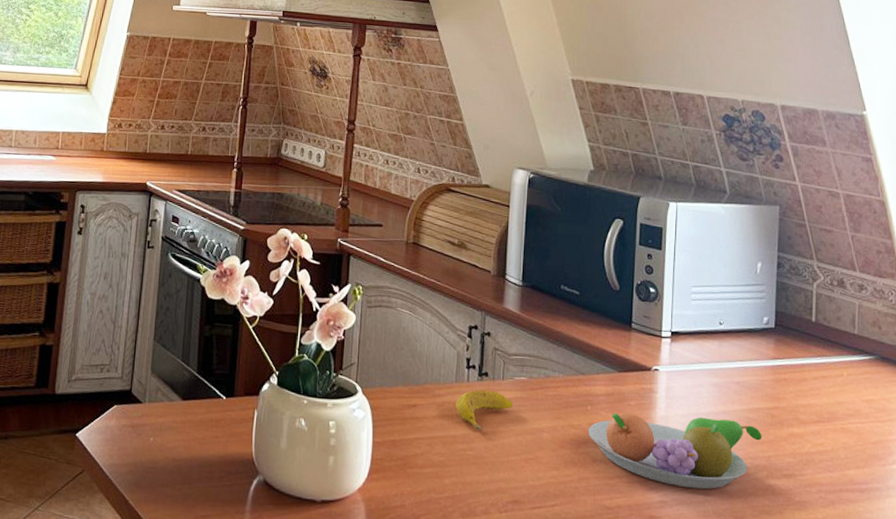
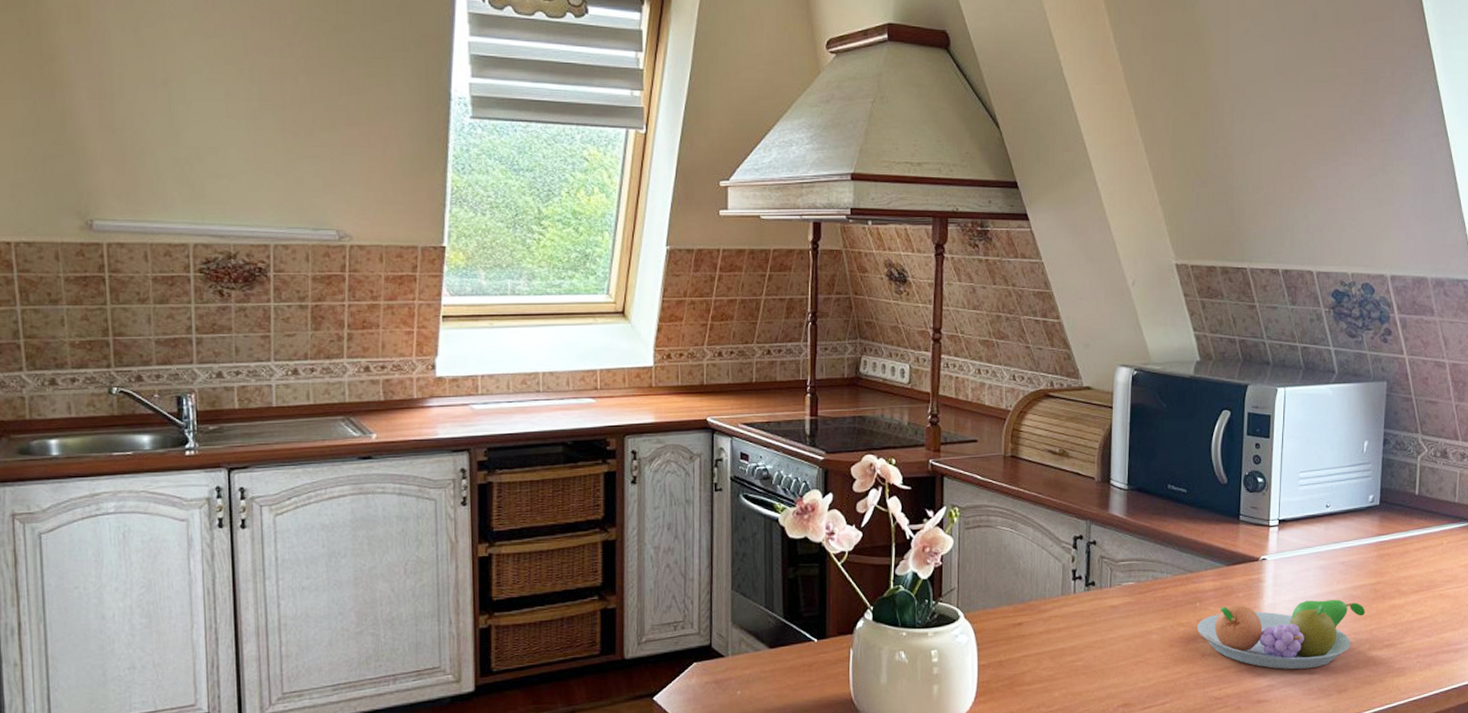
banana: present [456,390,513,431] -> none [1063,600,1122,641]

